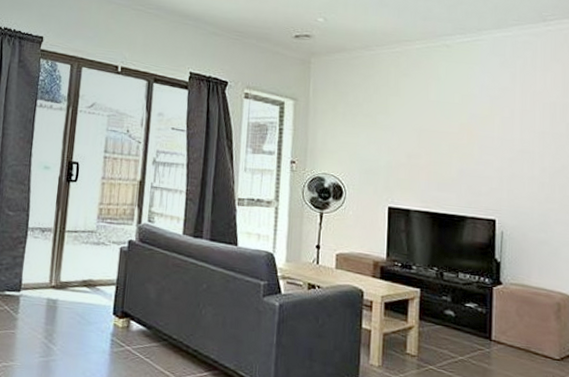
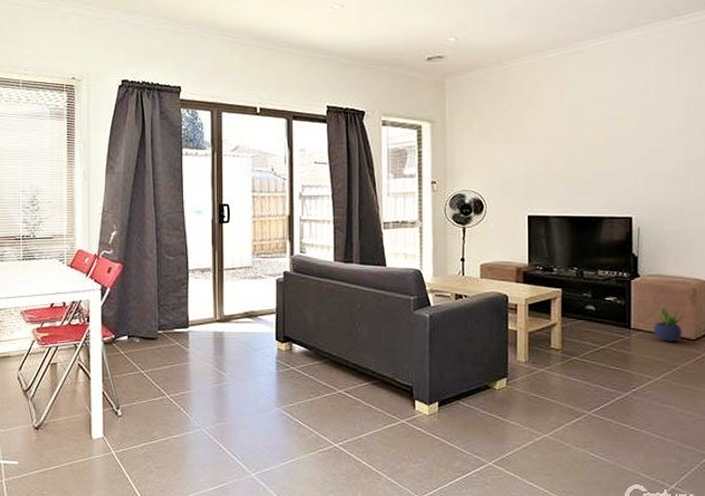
potted plant: none [515,316,551,360] -> present [653,303,687,342]

